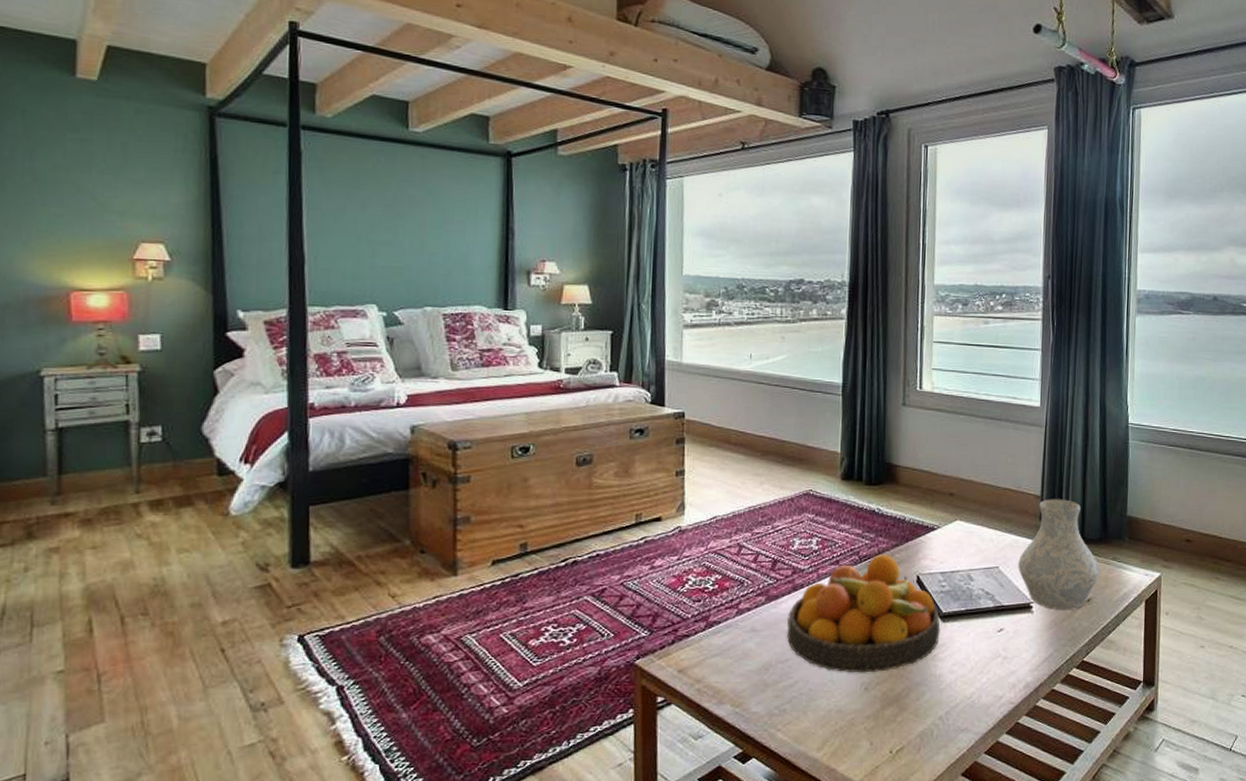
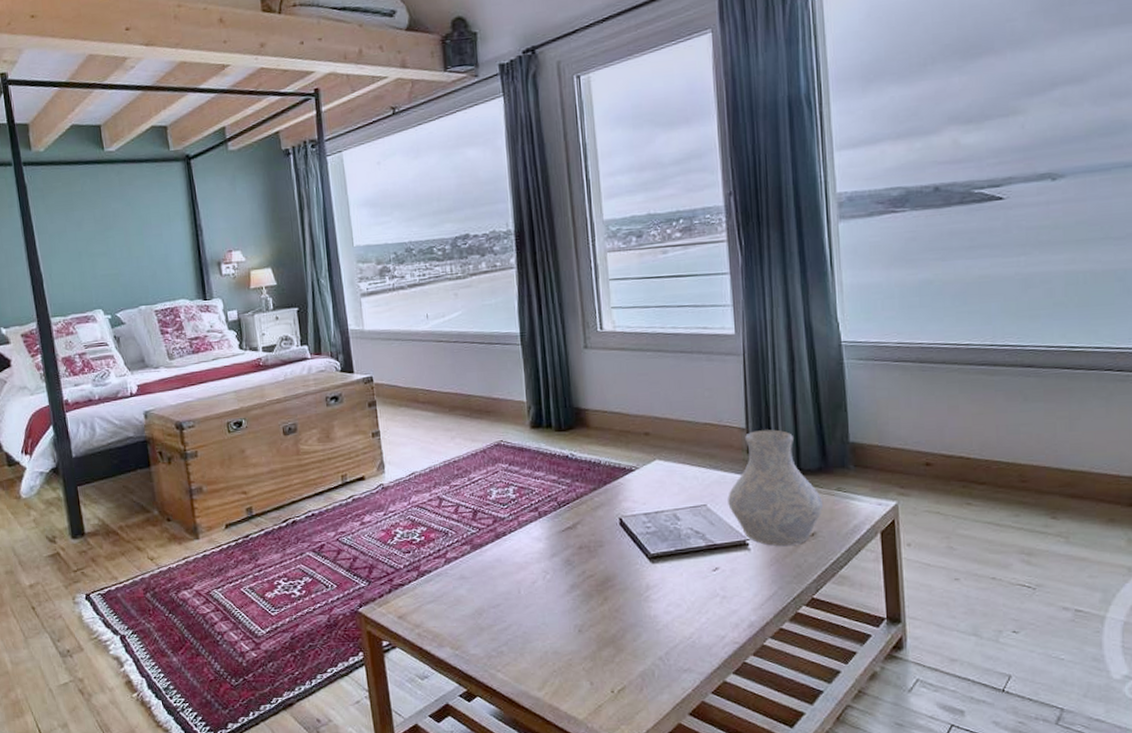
fruit bowl: present [787,554,940,673] -> none [494,499,651,616]

